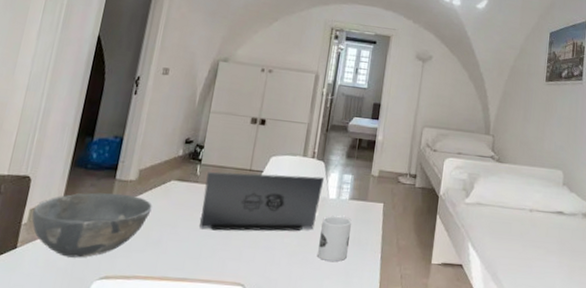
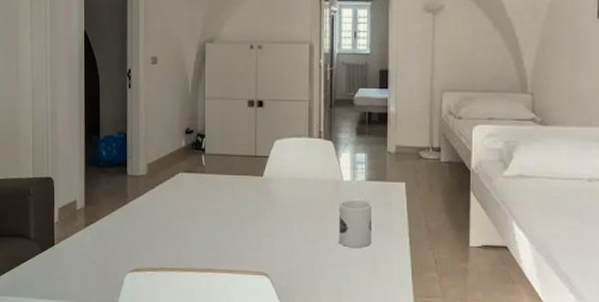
bowl: present [32,192,152,258] -> none [61,189,166,253]
laptop: present [199,171,325,231] -> none [213,158,336,221]

